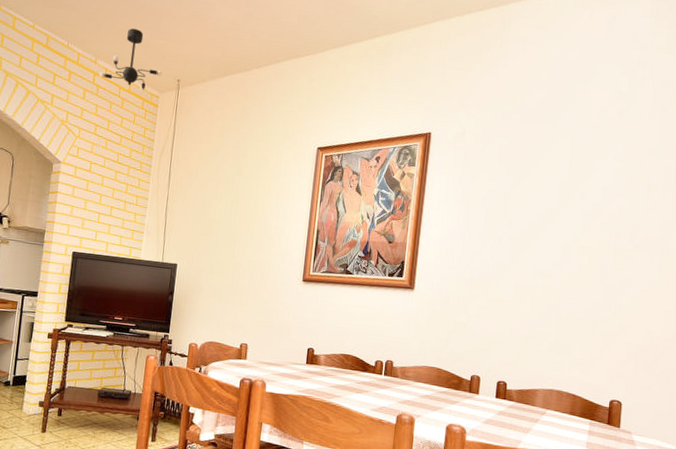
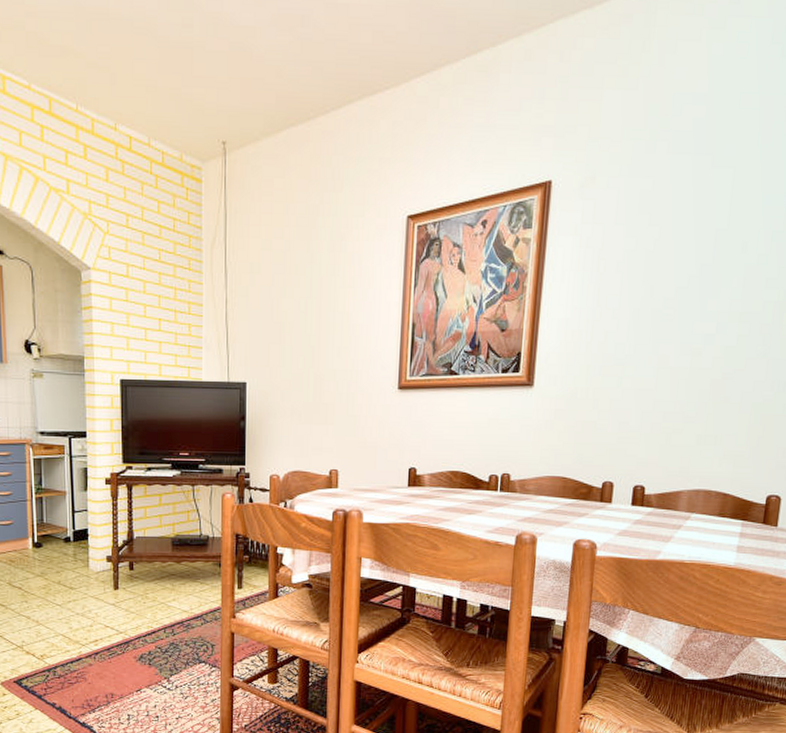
ceiling light fixture: present [99,28,163,92] -> none [122,76,203,163]

